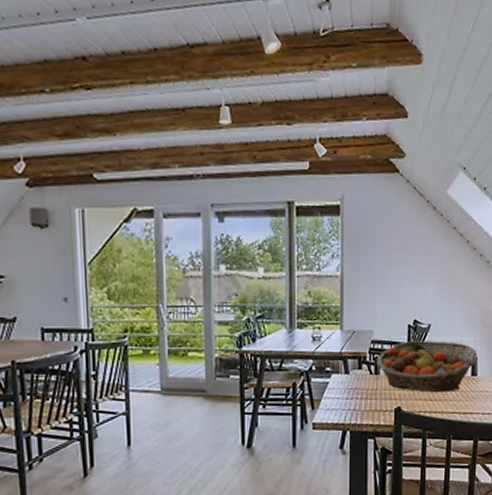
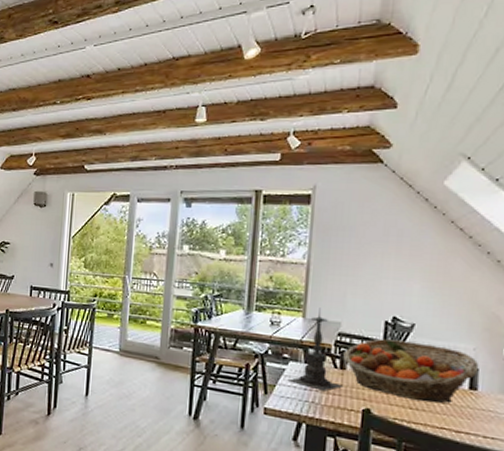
candle holder: none [331,318,378,398] -> present [287,307,342,391]

